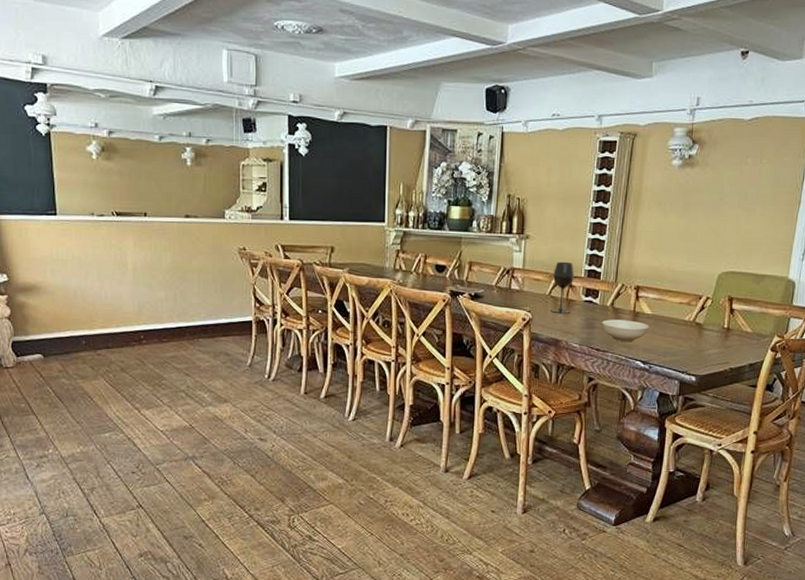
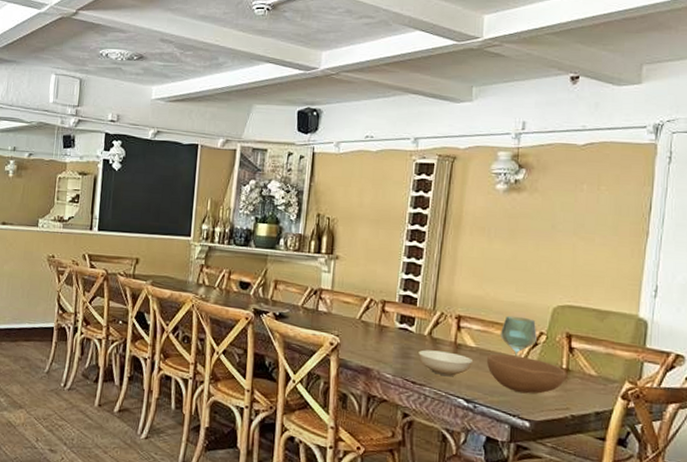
wineglass: present [551,261,575,313] -> none [361,284,388,341]
bowl: none [660,319,727,352] -> present [486,353,566,394]
wine glass: none [672,283,704,321] -> present [499,315,537,357]

